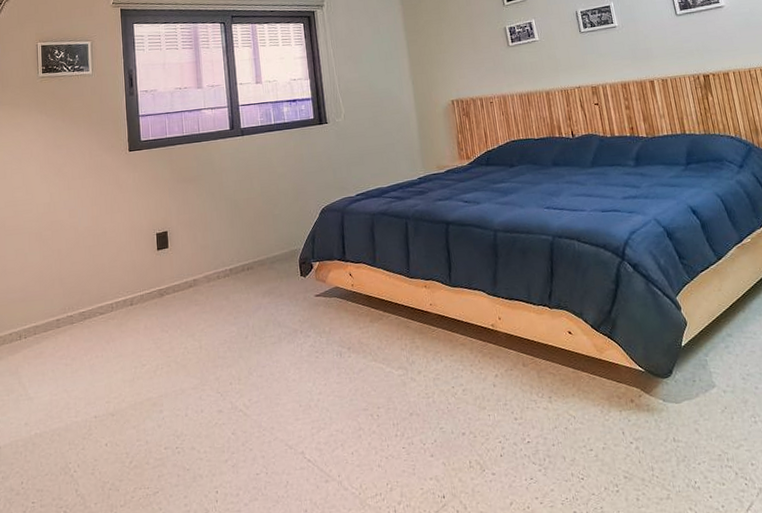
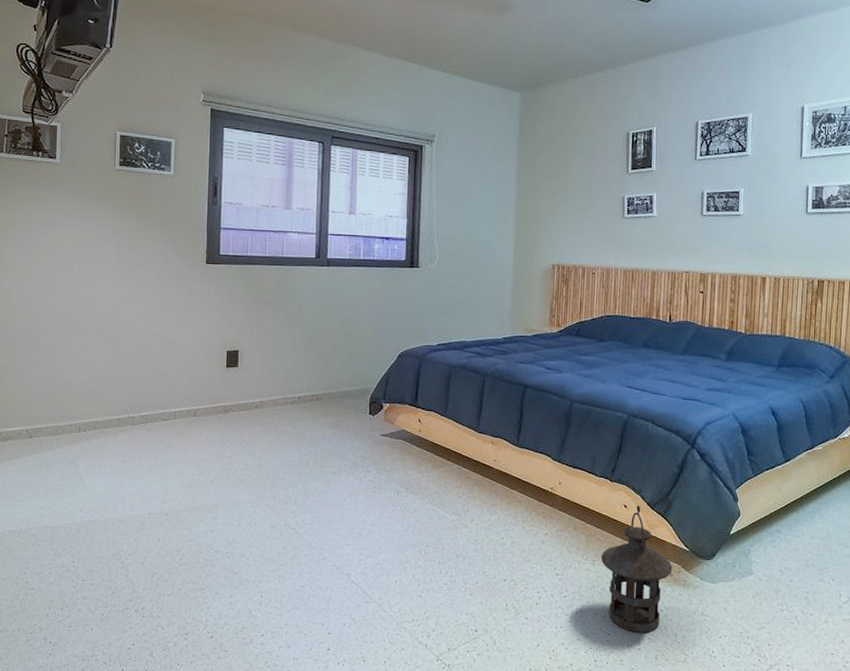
lantern: none [556,329,633,473] -> present [600,505,673,633]

